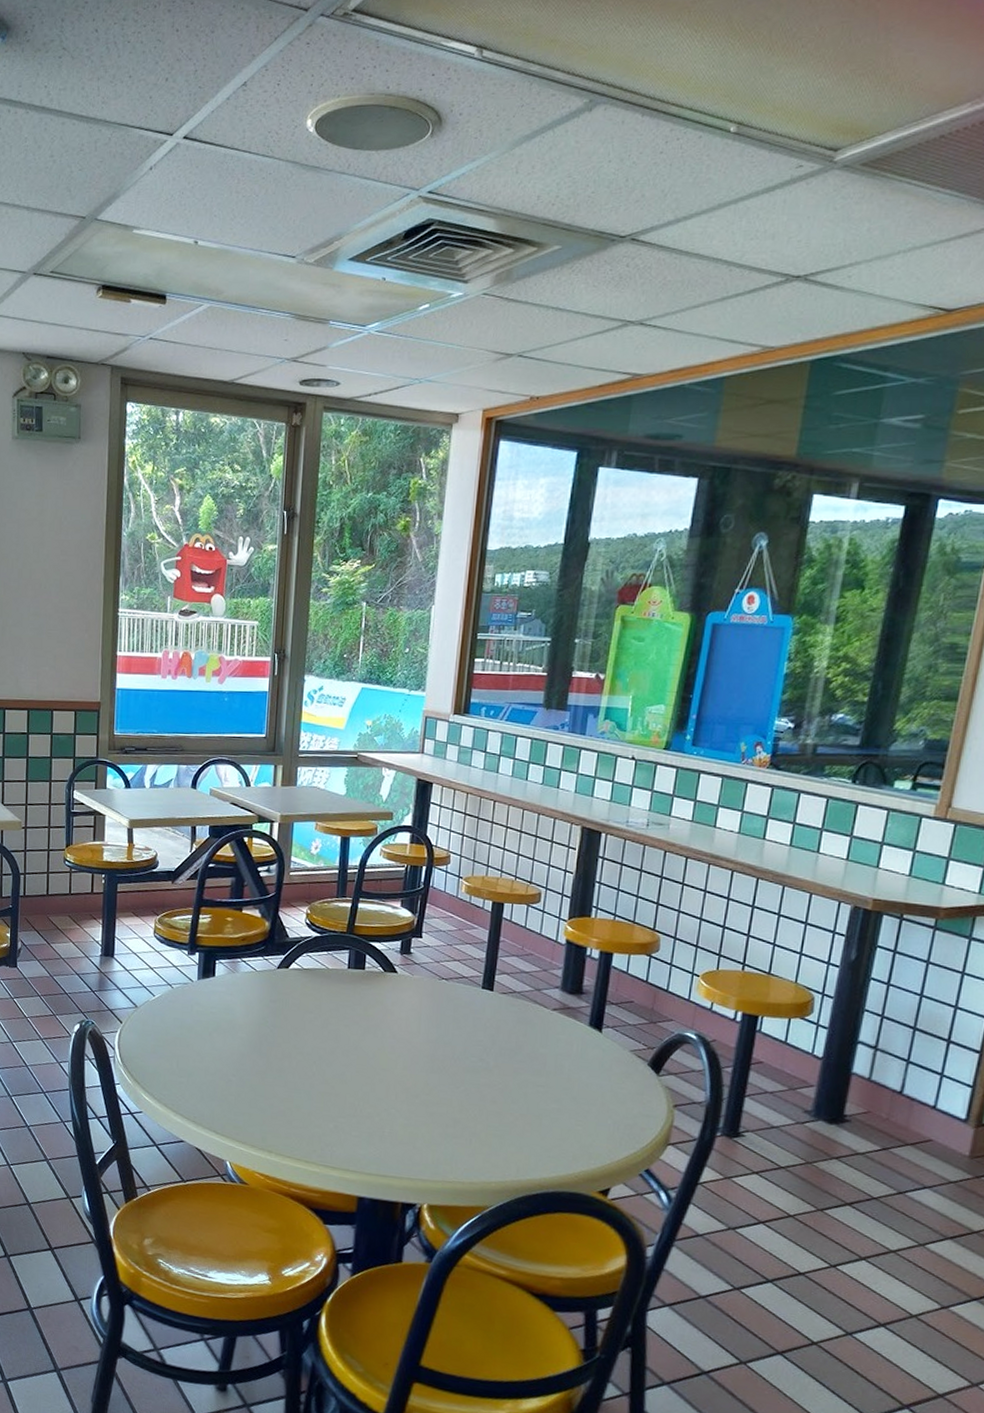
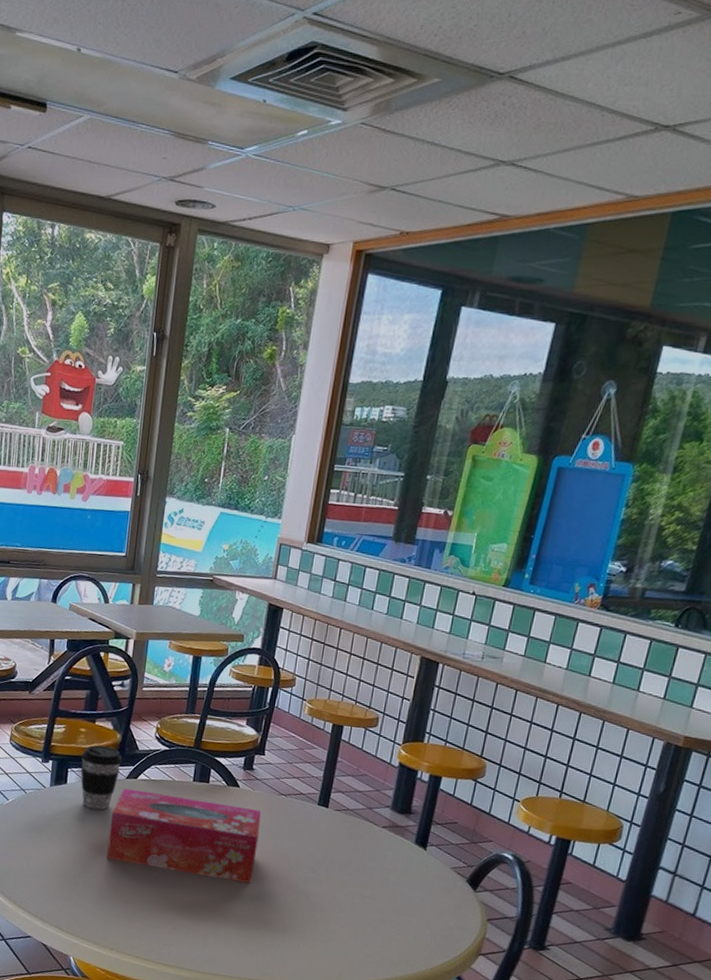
coffee cup: none [228,934,273,1003] -> present [80,745,123,810]
tissue box: none [260,978,422,1076] -> present [107,788,261,884]

